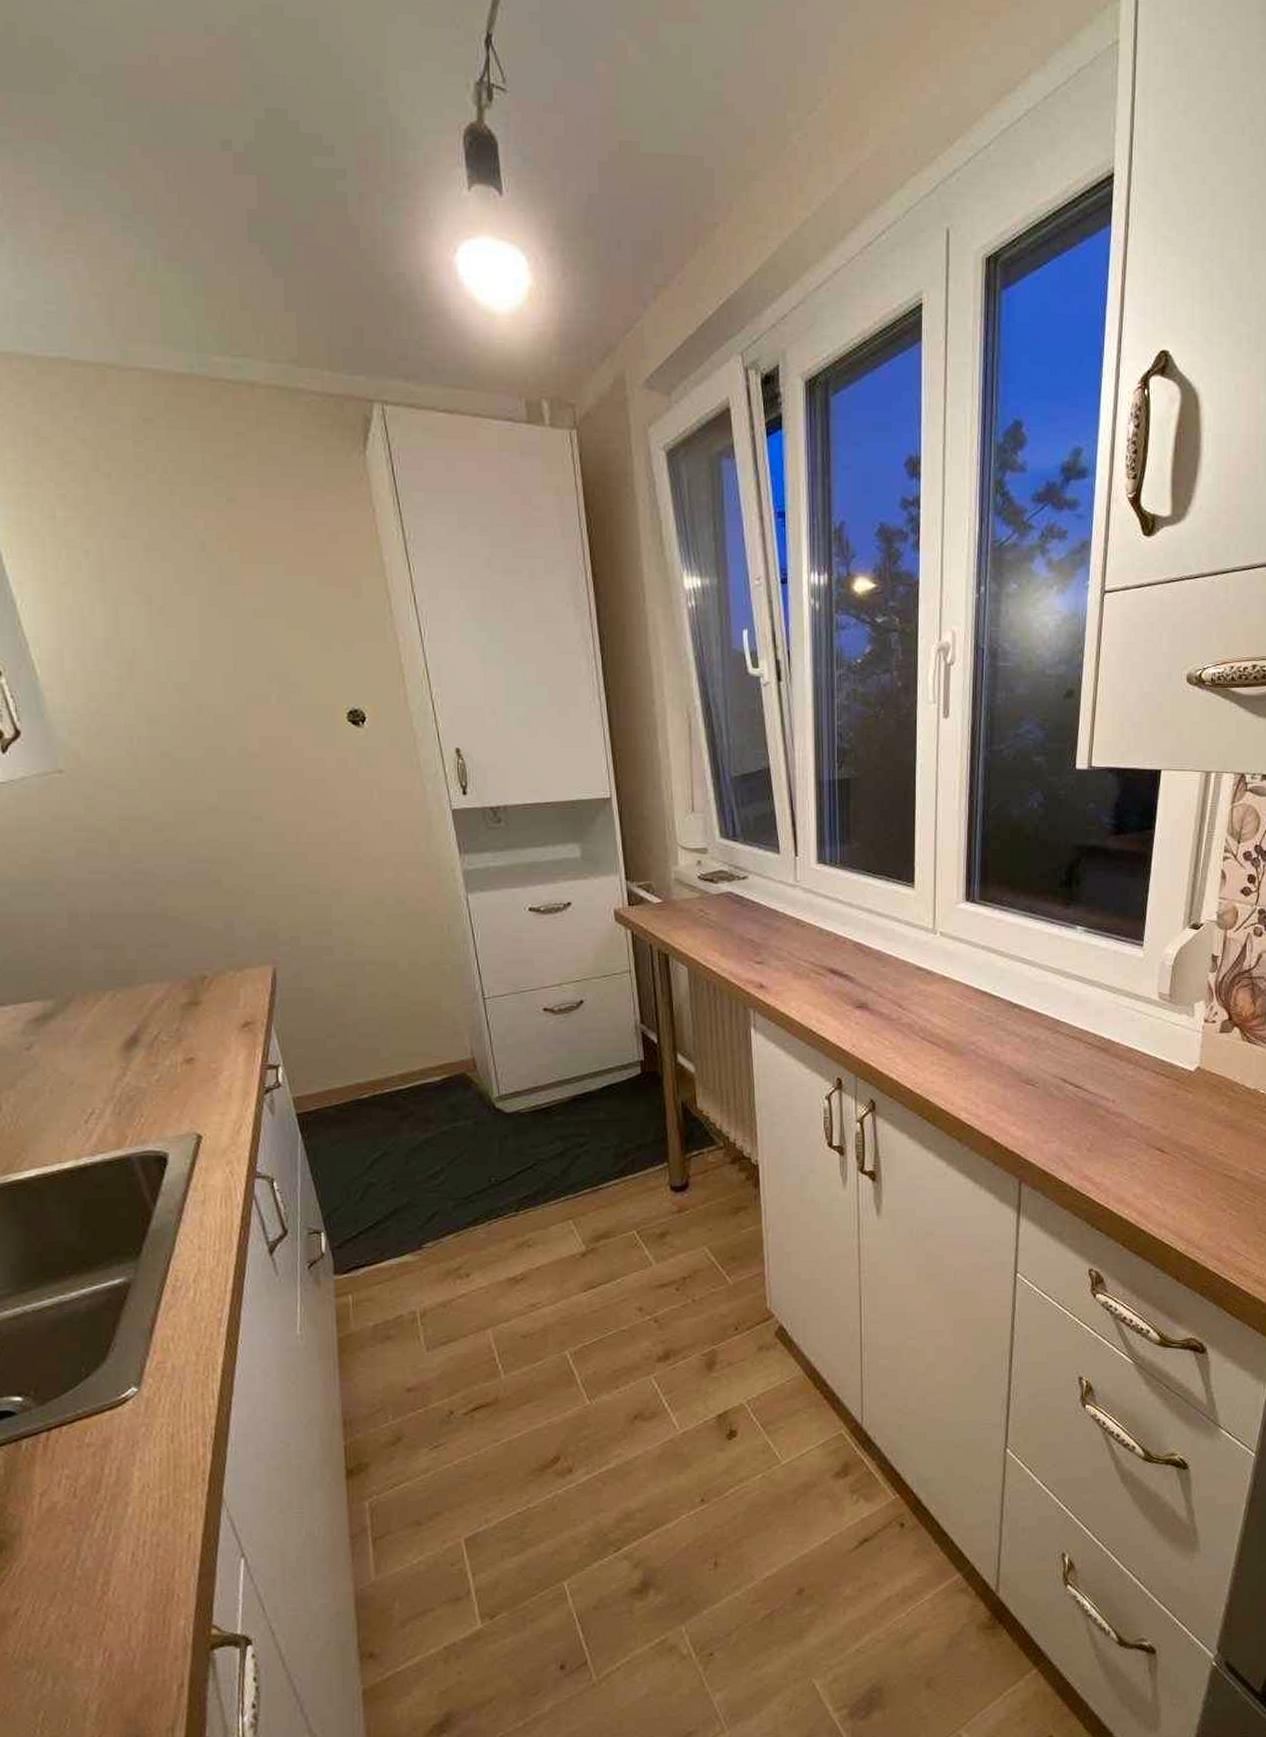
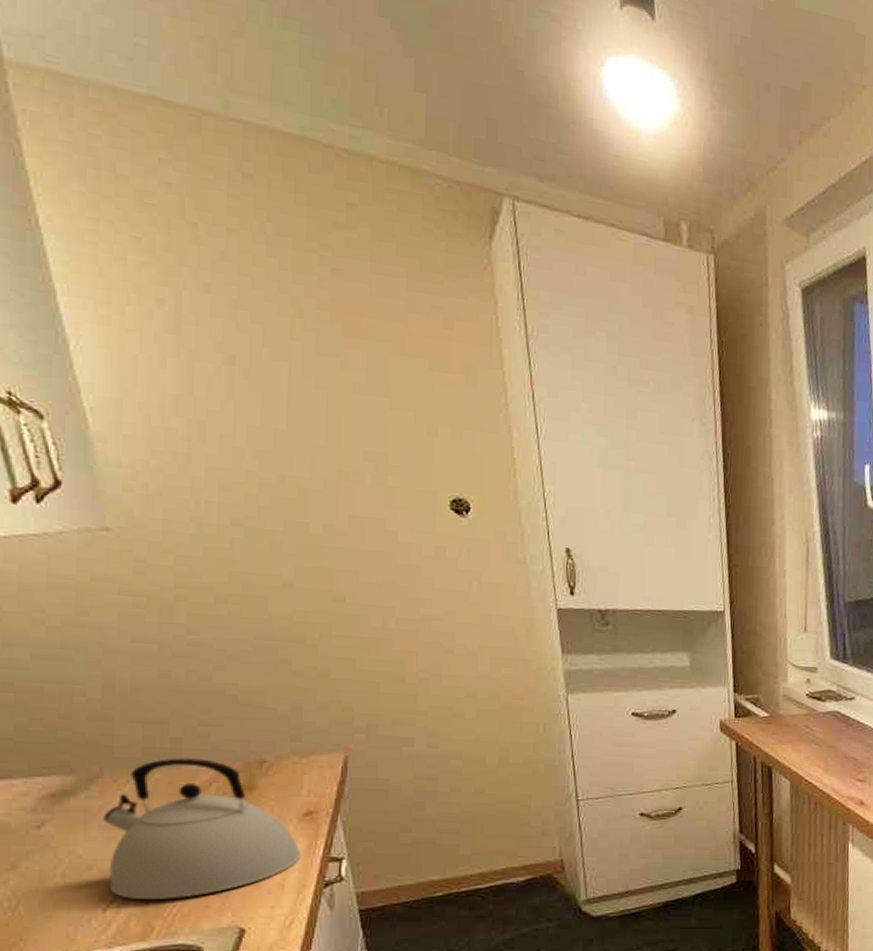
kettle: none [78,978,244,1112] -> present [103,758,302,901]

